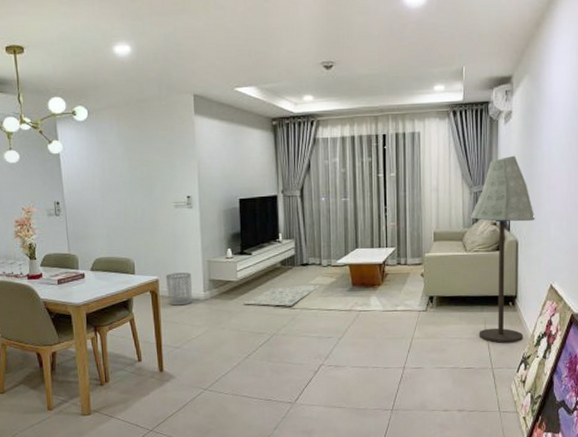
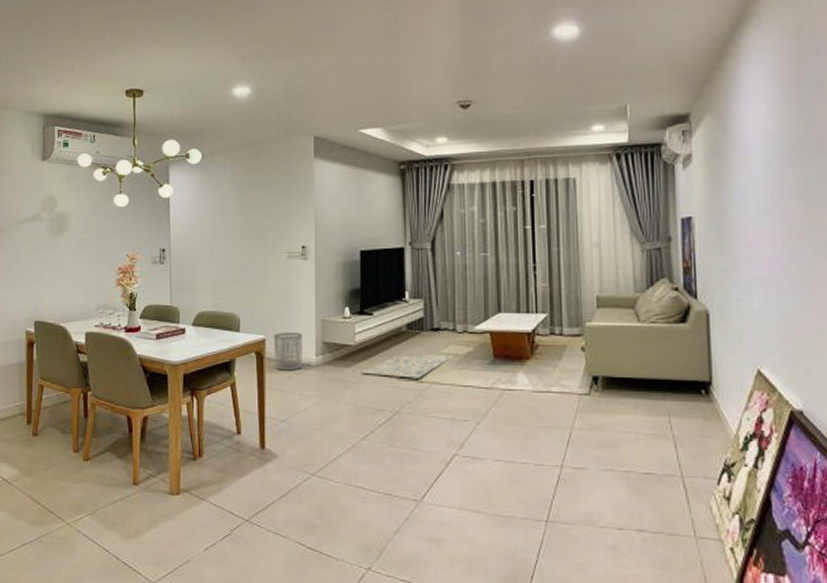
floor lamp: present [470,155,535,344] -> none [643,206,731,445]

